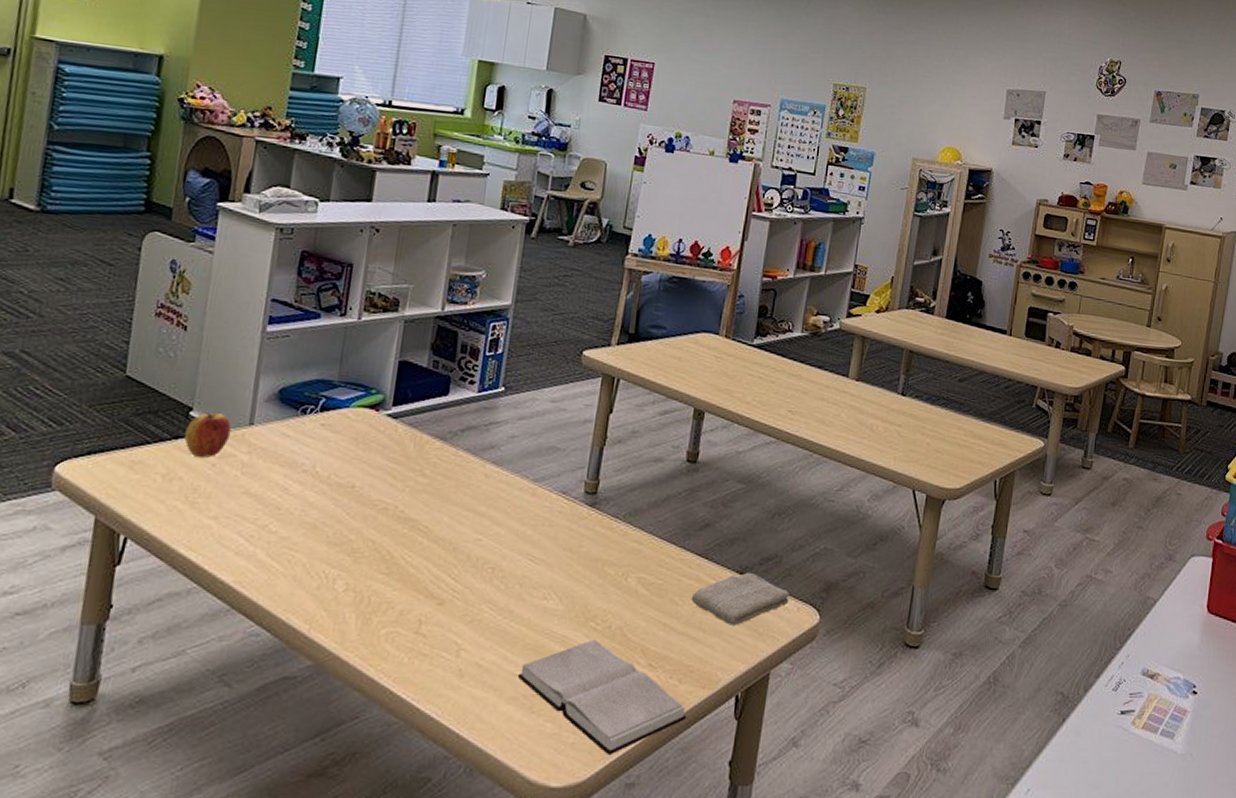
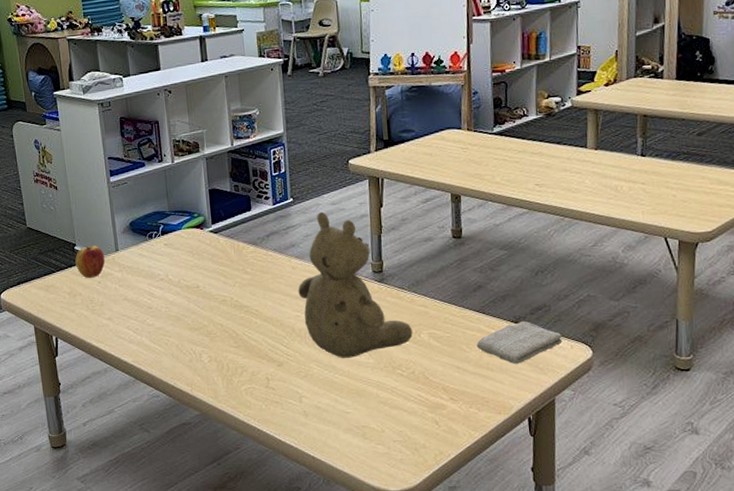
teddy bear: none [485,408,619,601] -> present [298,211,413,358]
hardback book: present [517,639,687,756] -> none [348,382,490,467]

